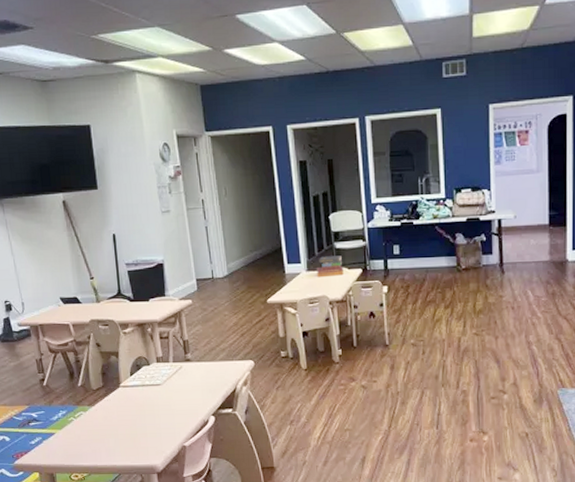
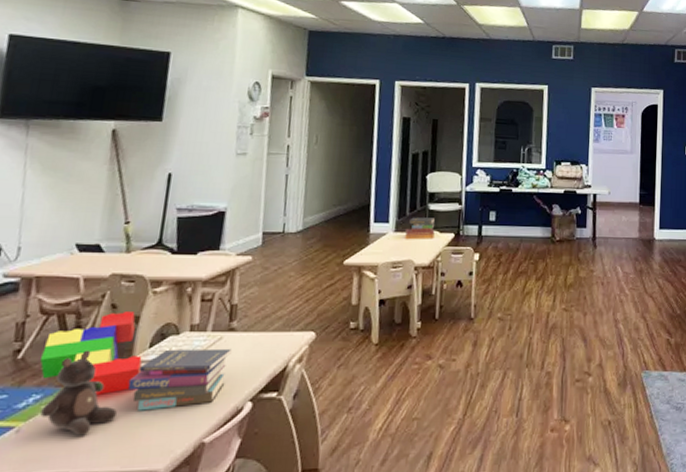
building blocks: none [58,349,129,411] -> present [40,312,142,395]
stuffed animal: none [68,378,120,440] -> present [40,350,118,436]
books: none [121,375,191,423] -> present [127,348,232,411]

